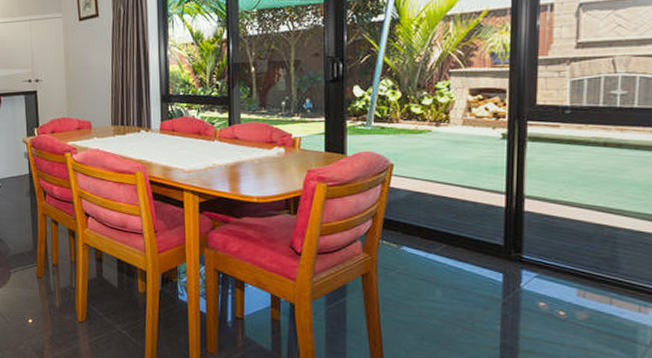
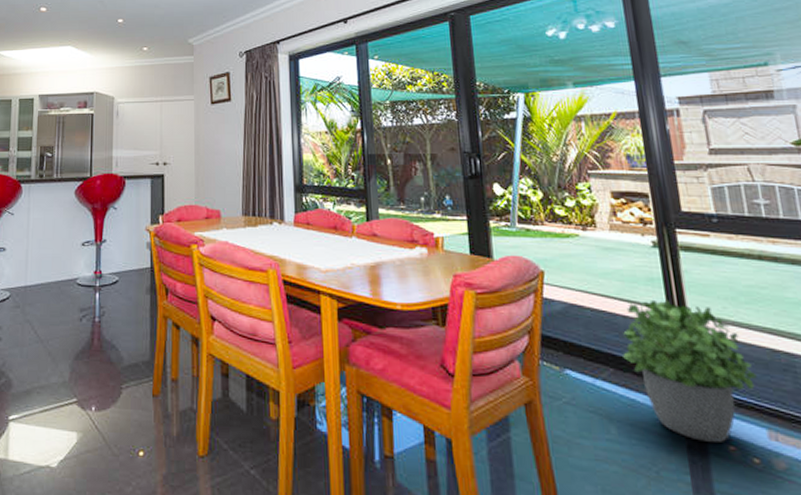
potted plant: none [457,185,578,301] -> present [622,299,757,443]

